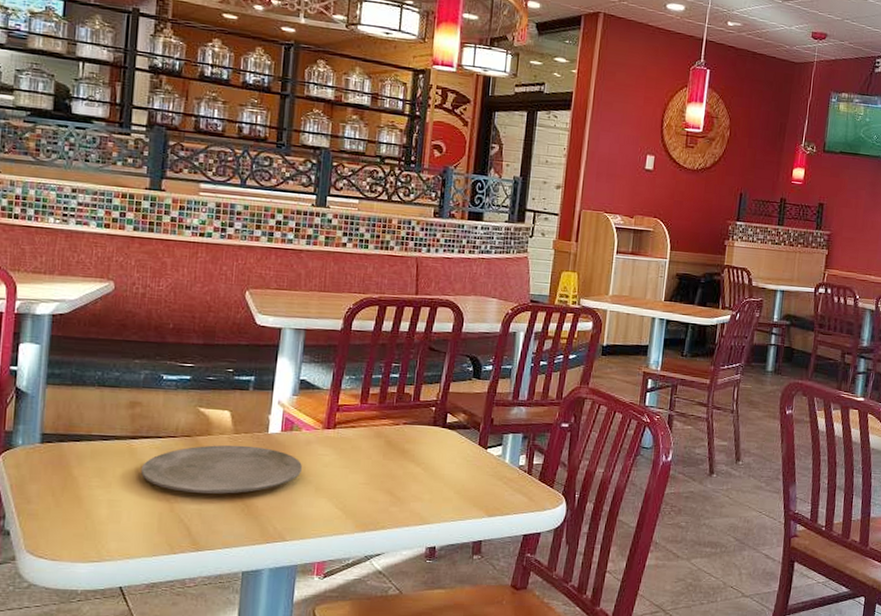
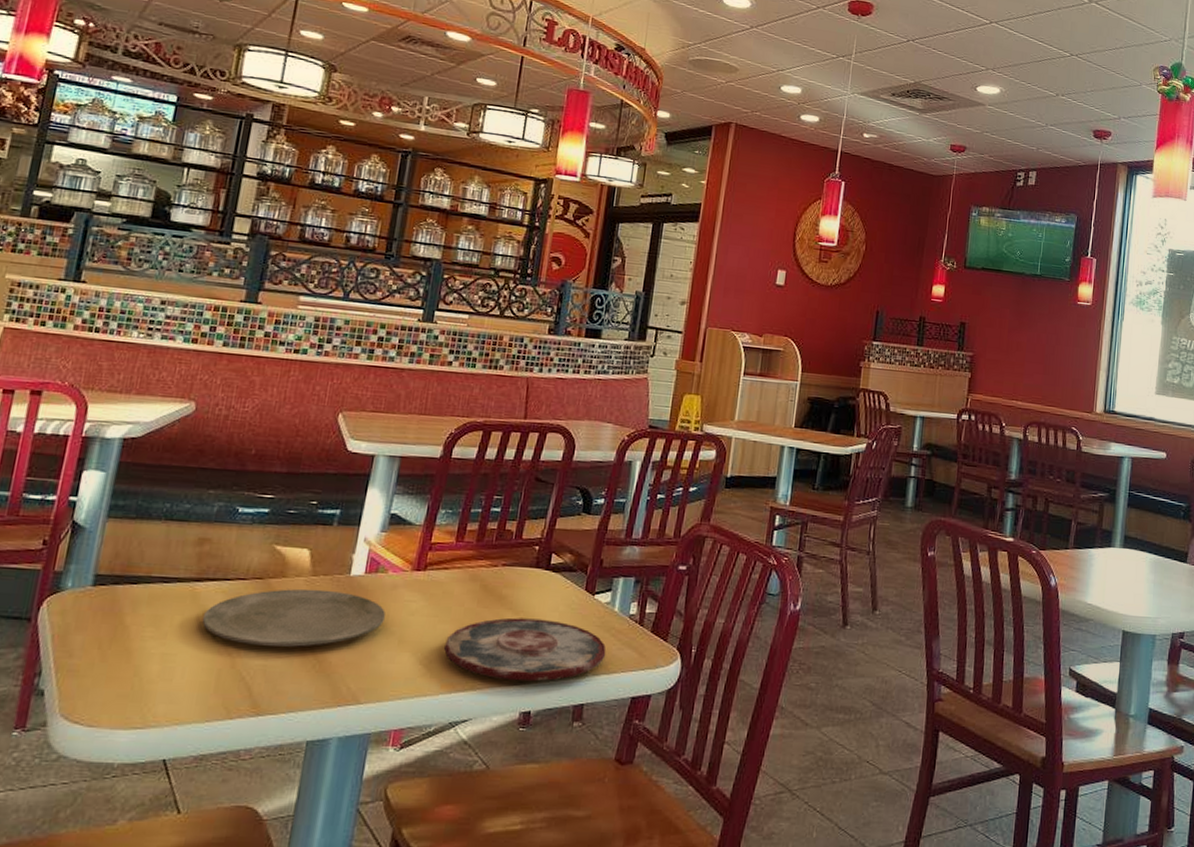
plate: none [356,468,500,522] -> present [444,617,607,682]

